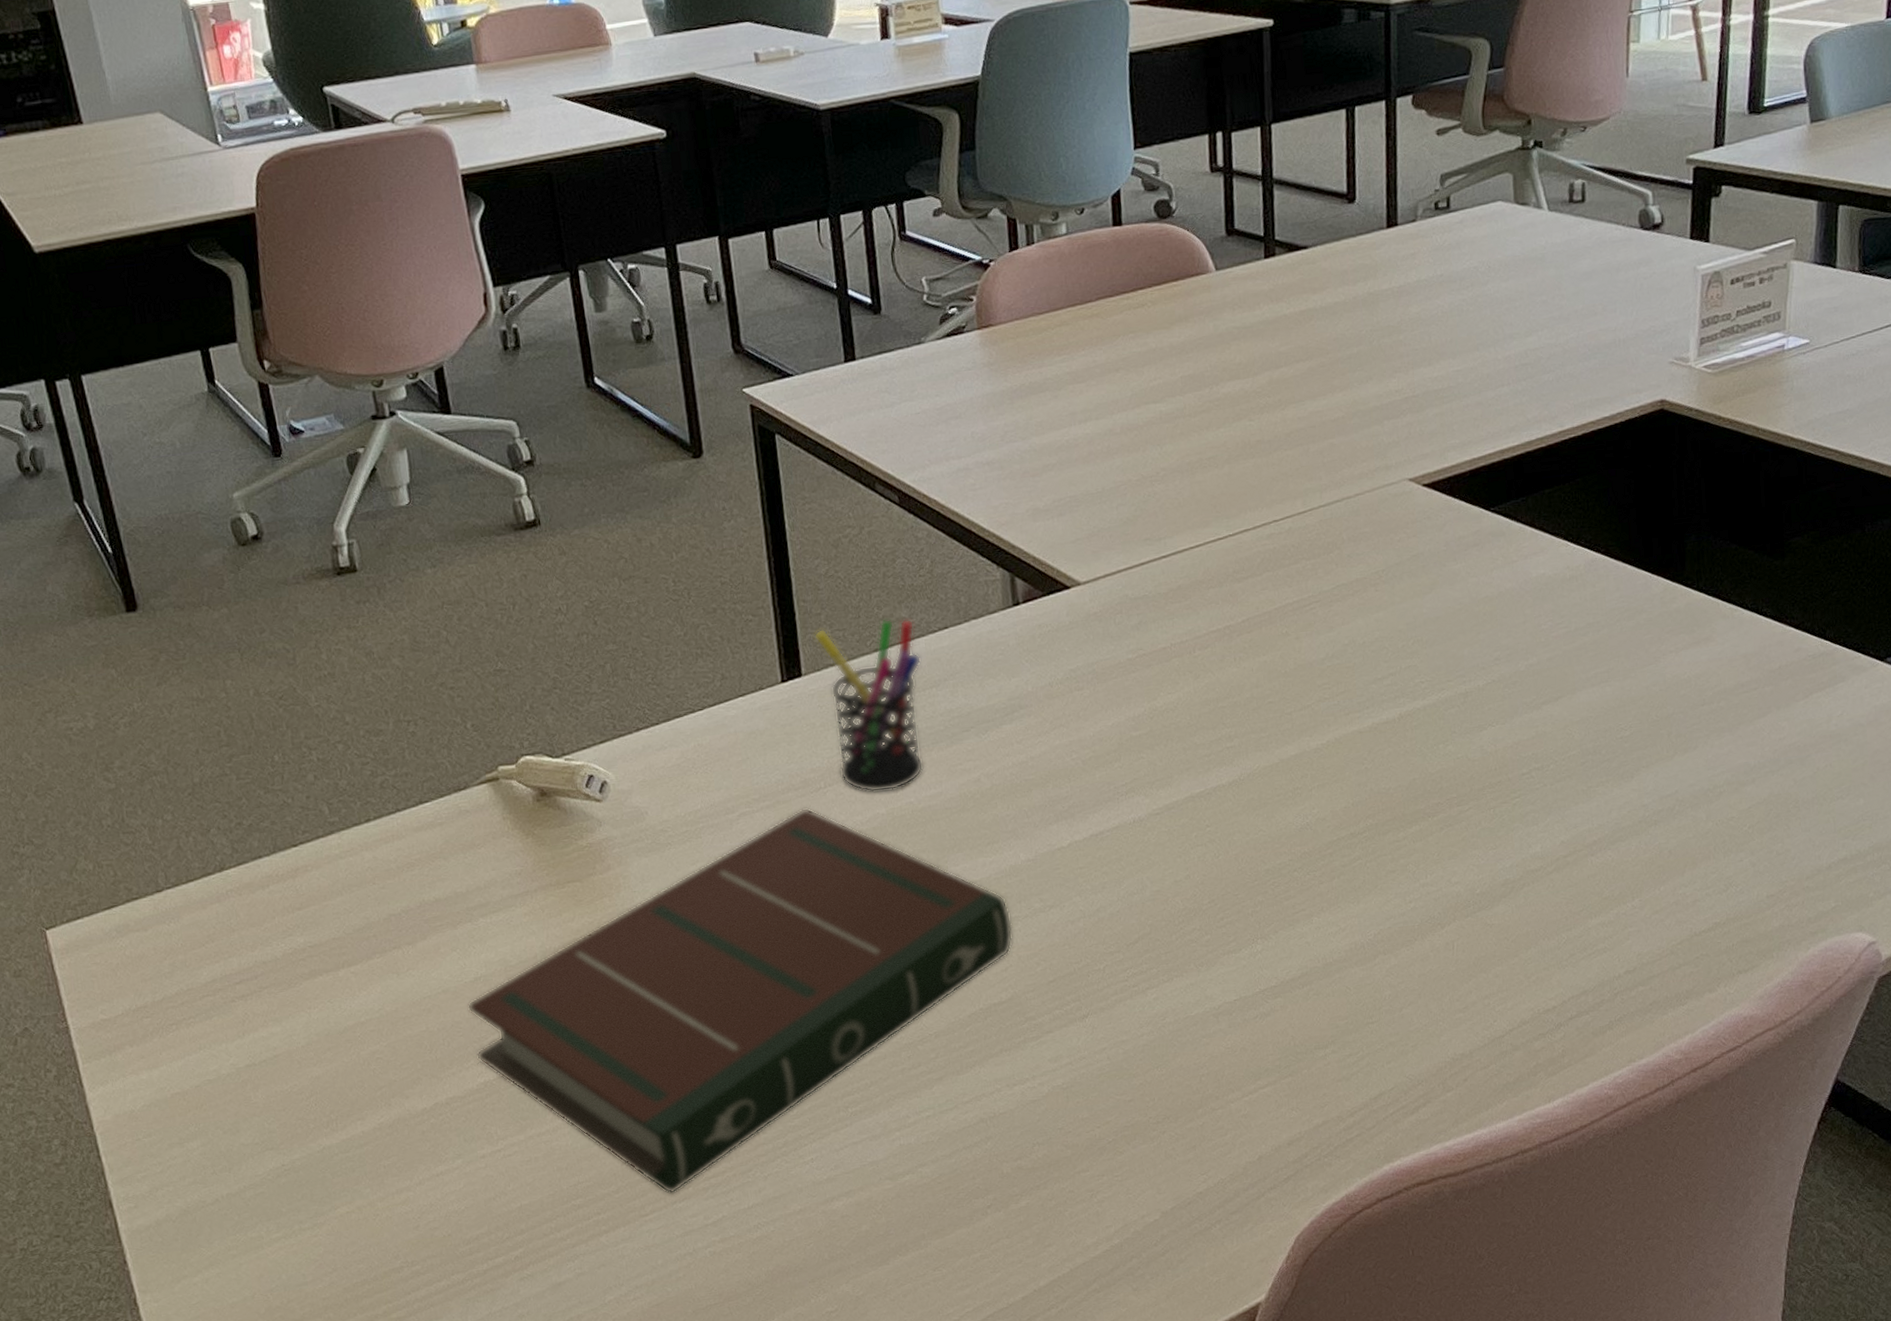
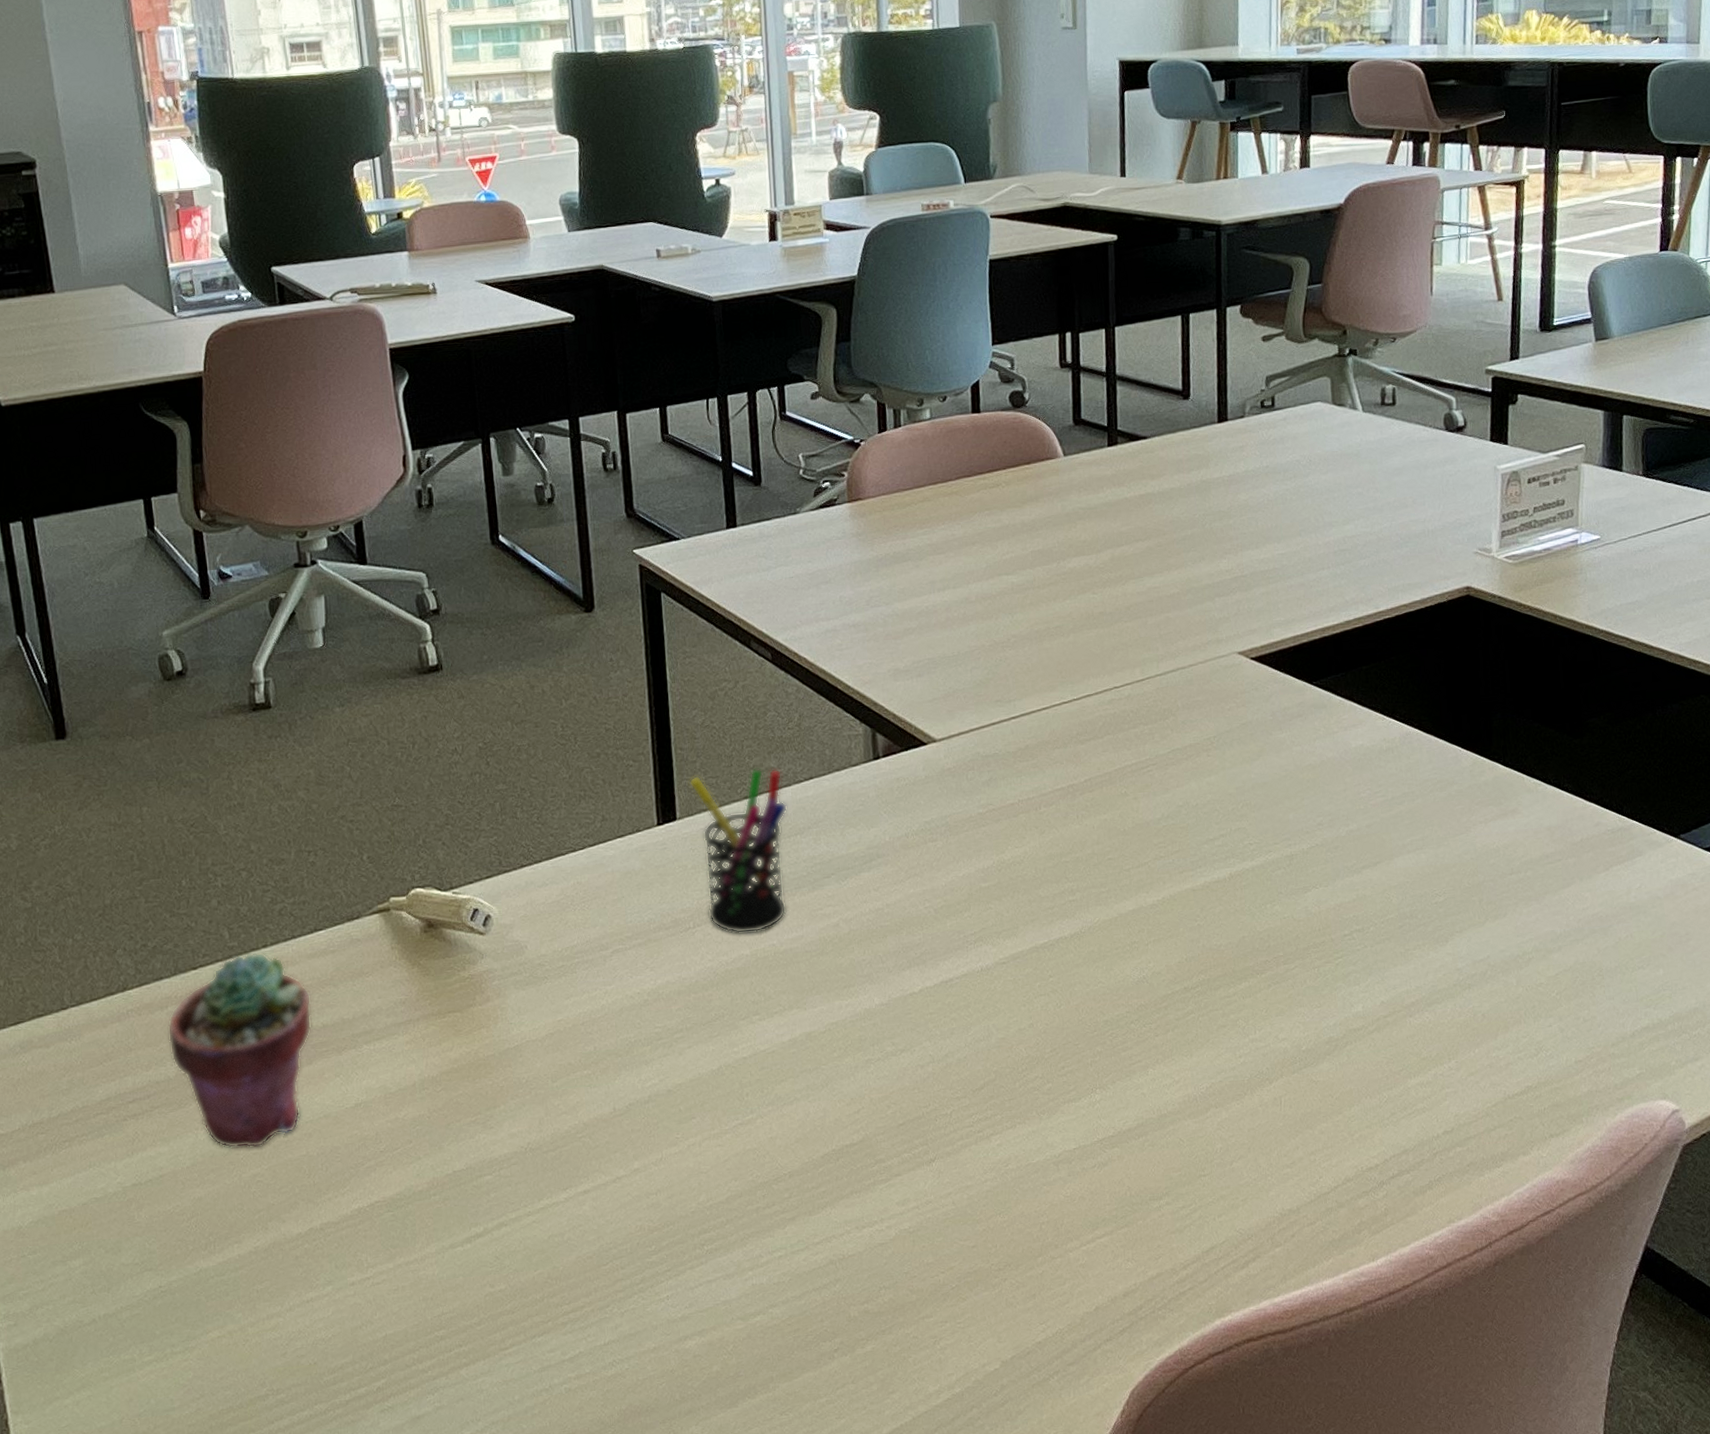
potted succulent: none [270,827,424,1027] -> present [167,952,312,1149]
book: present [467,807,1013,1194] -> none [346,946,866,1327]

